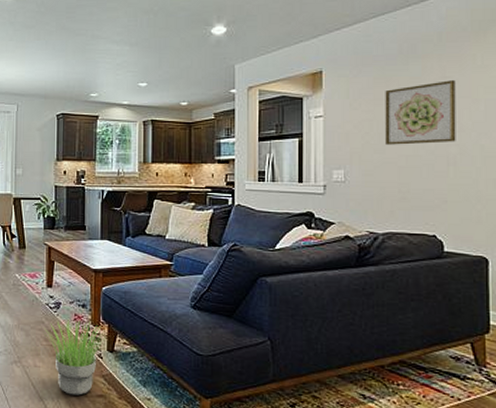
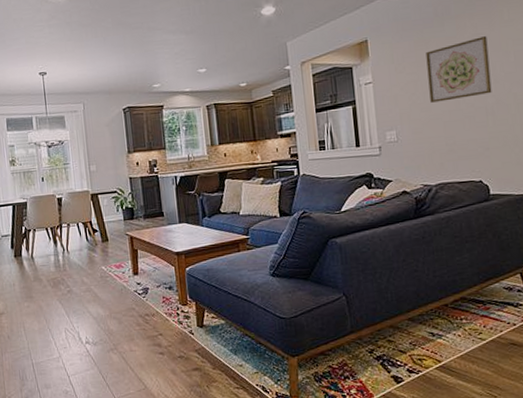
potted plant: present [43,320,107,396] -> none [135,301,195,372]

